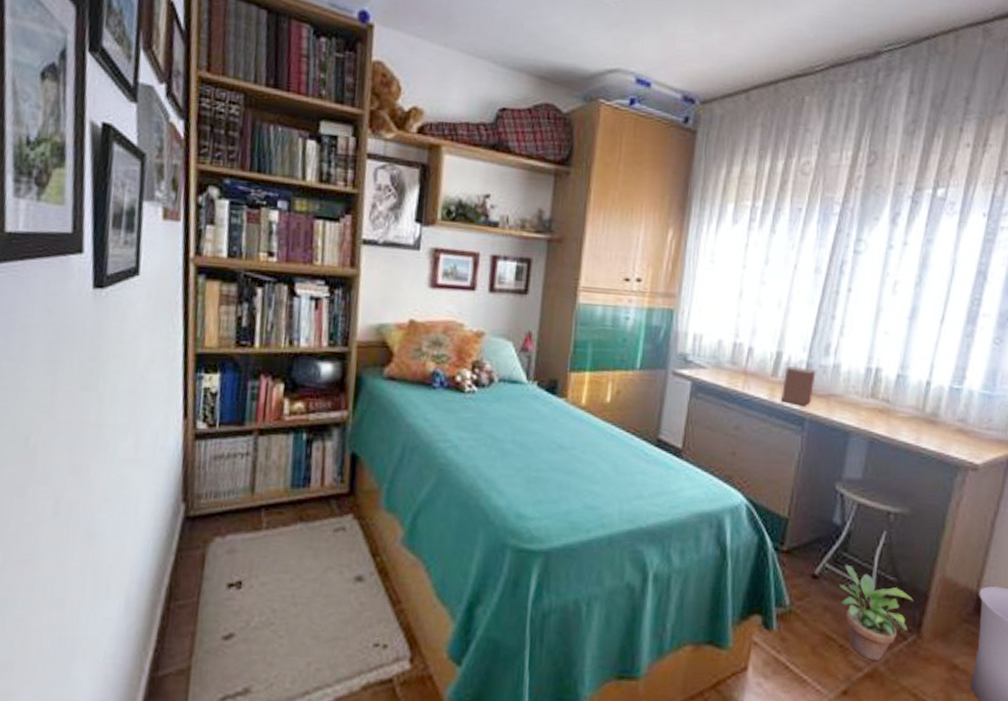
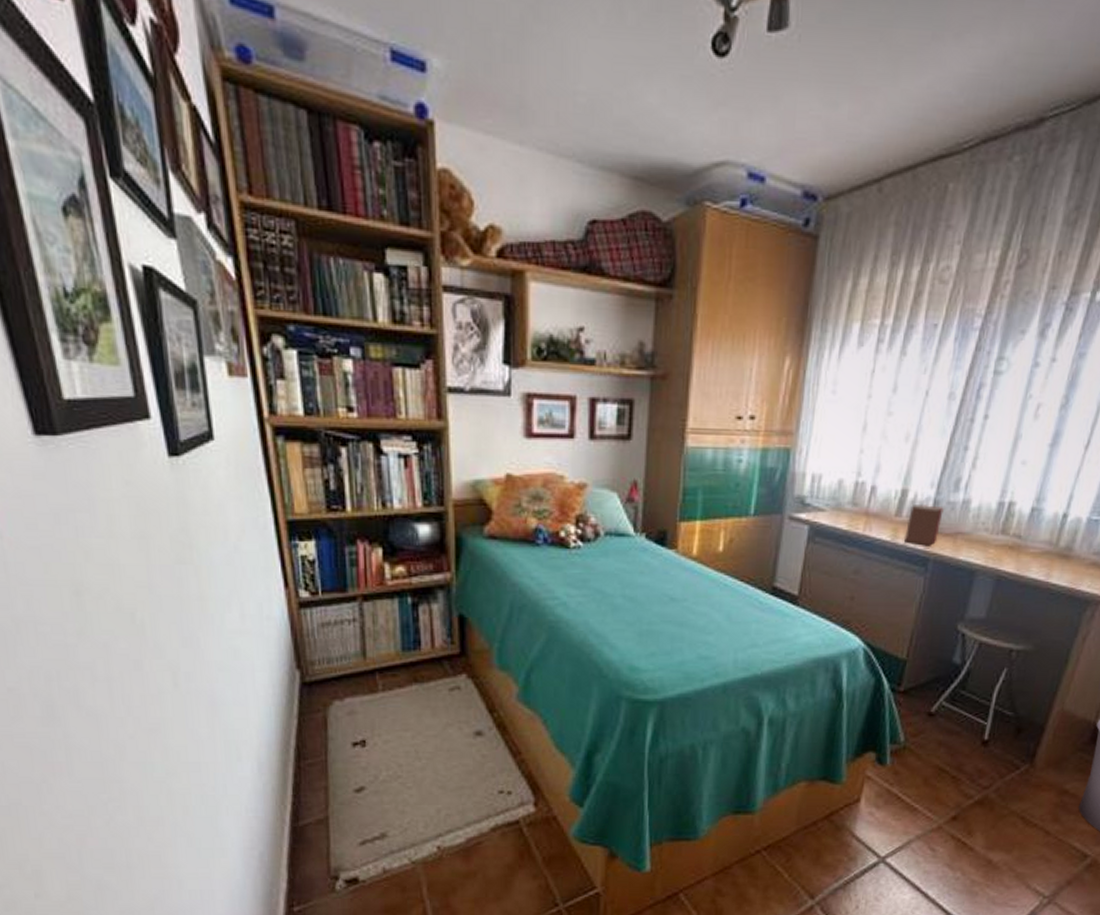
potted plant: present [839,564,914,660] -> none [955,701,1030,789]

